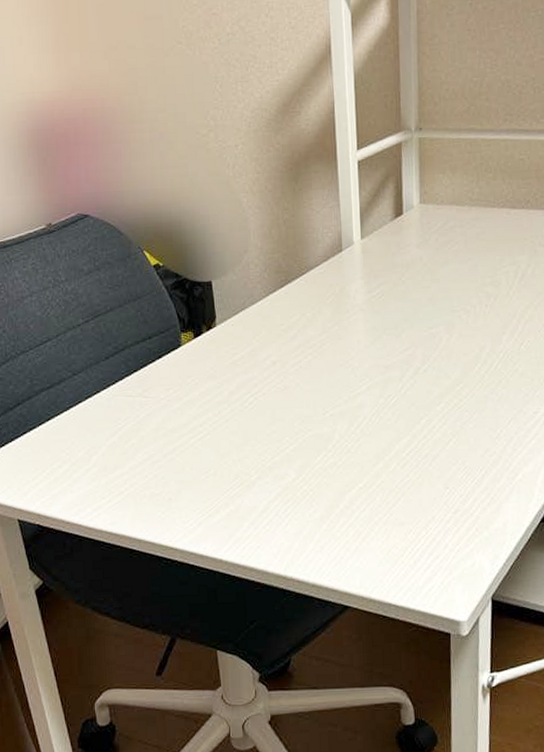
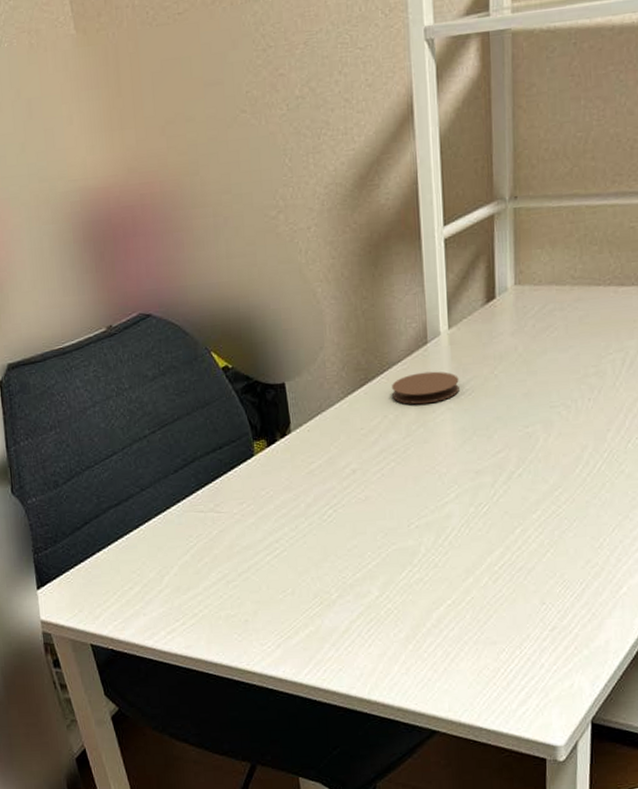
coaster: none [310,276,371,305] -> present [392,371,459,405]

